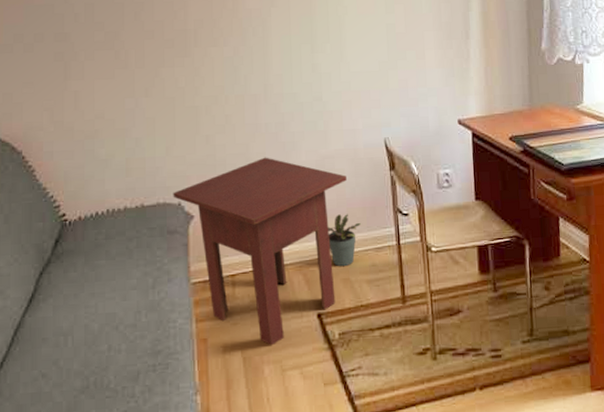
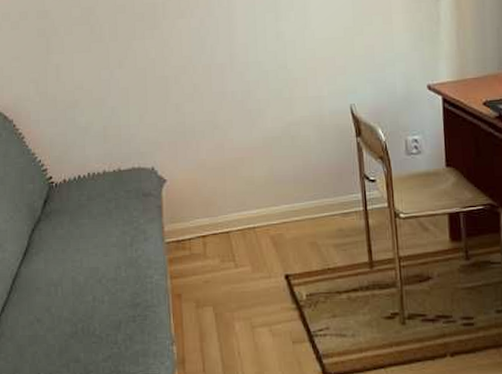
side table: present [173,157,347,346] -> none [146,124,312,304]
potted plant: present [328,214,361,267] -> none [294,179,327,231]

